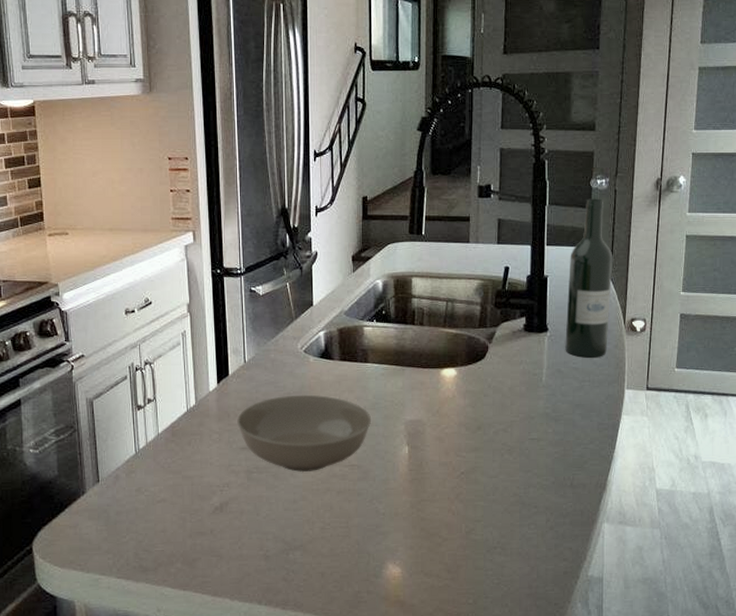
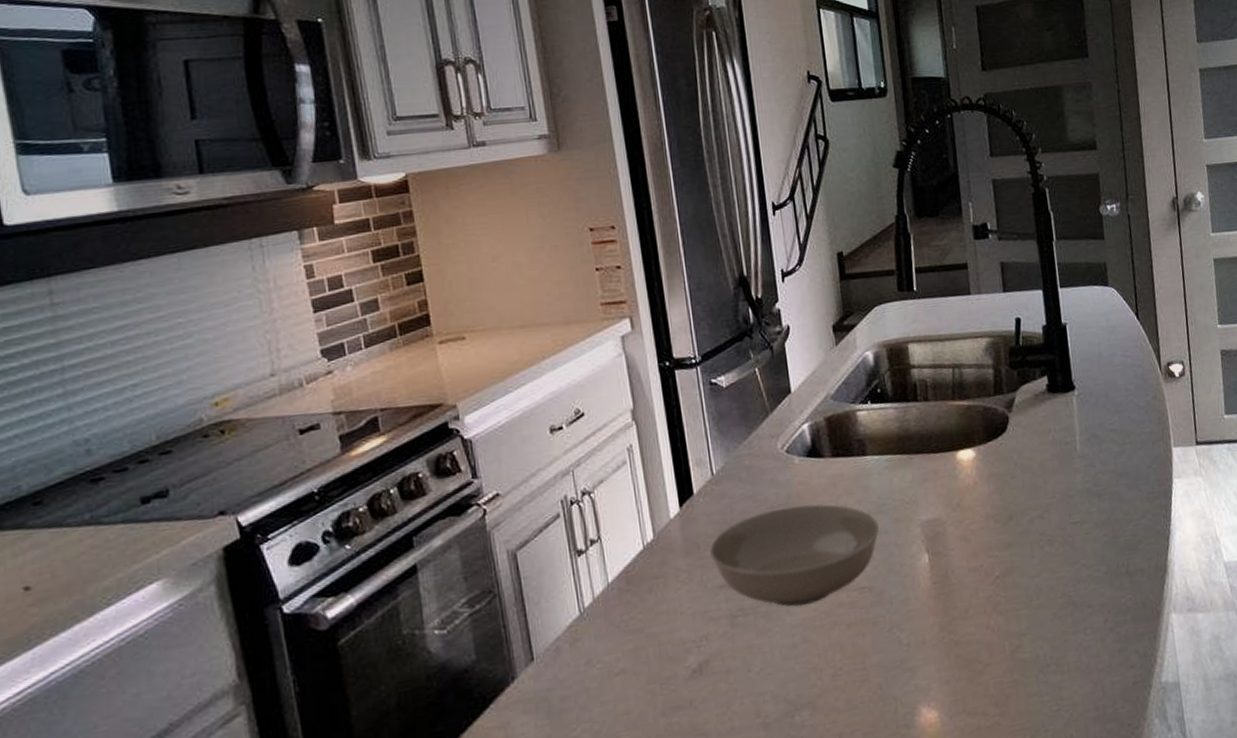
wine bottle: present [565,198,613,358] -> none [1088,226,1146,416]

